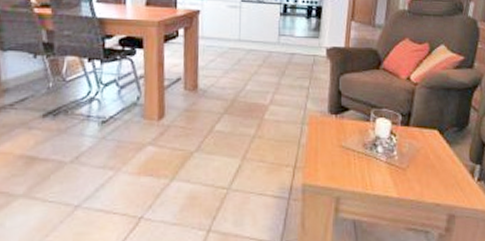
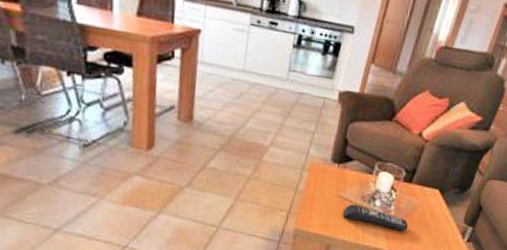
remote control: none [347,153,415,176] -> present [342,204,409,231]

